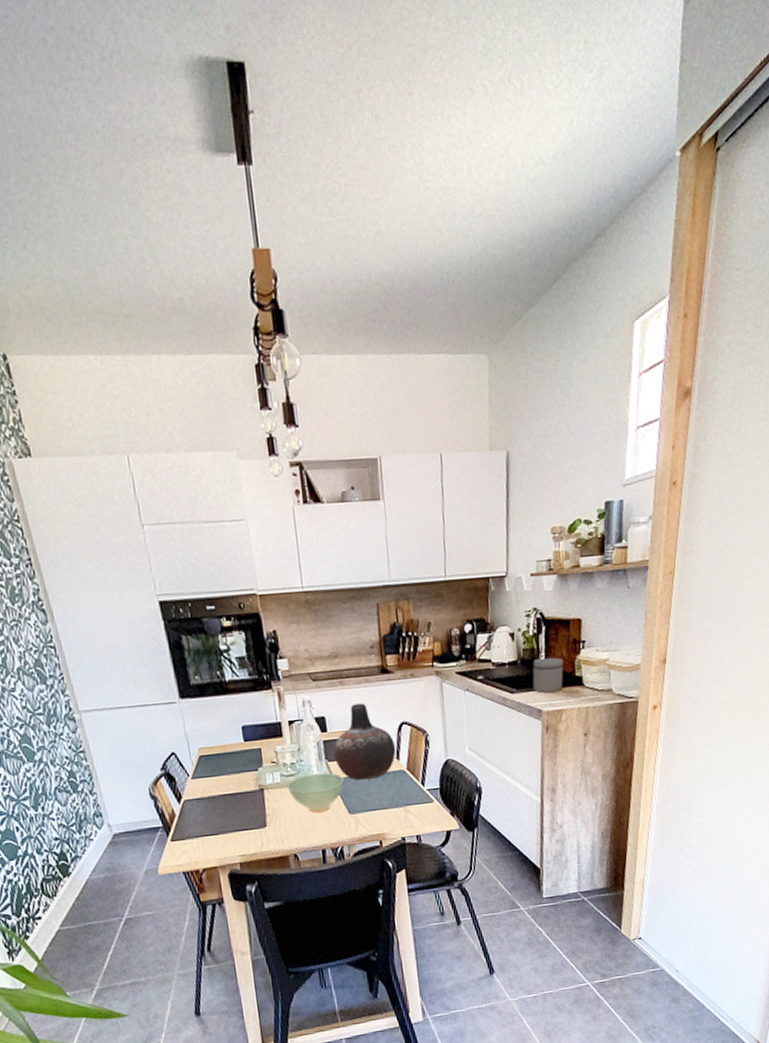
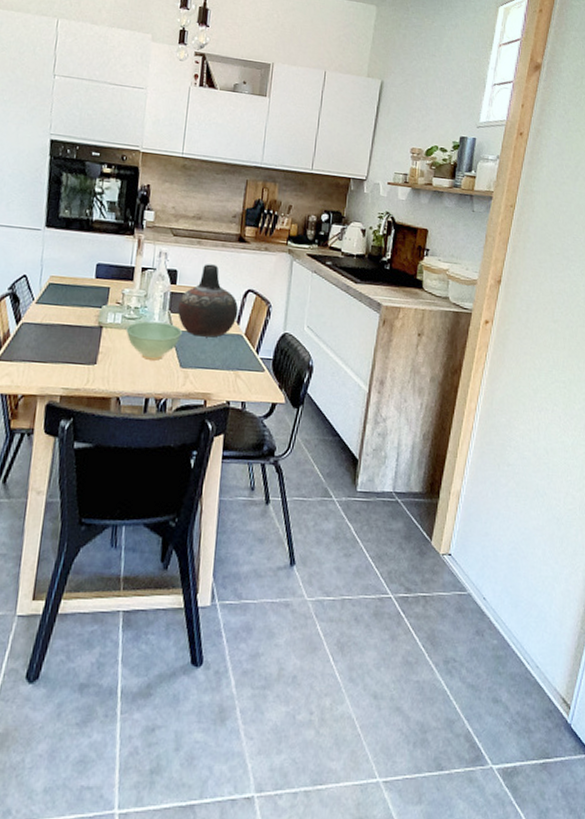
jar: present [532,657,564,694] -> none [375,256,407,290]

